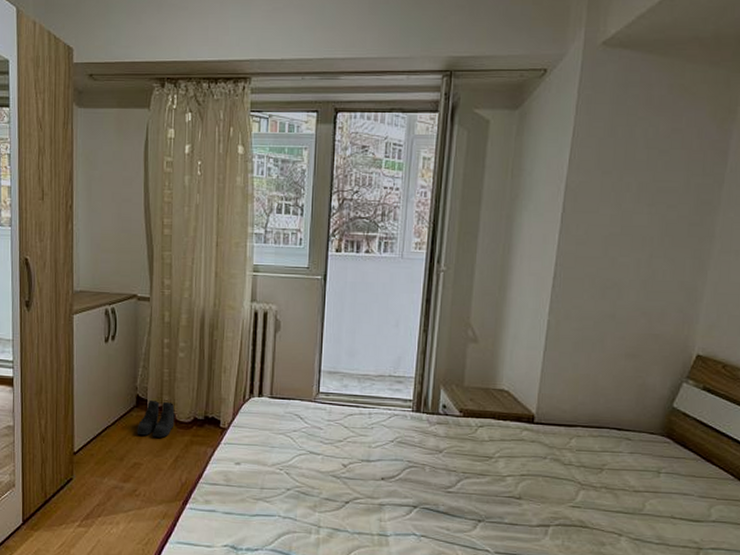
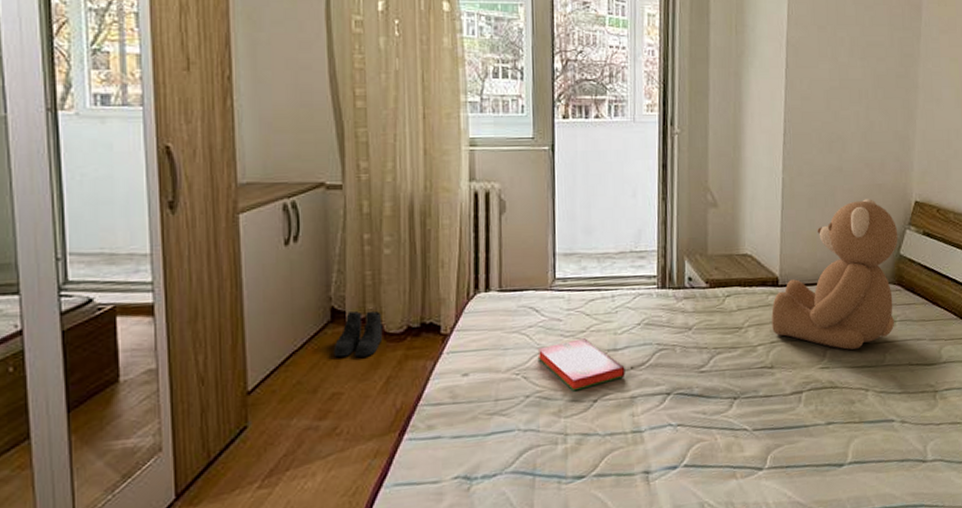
hardback book: none [299,446,376,491] -> present [537,337,625,392]
teddy bear: none [523,348,673,494] -> present [771,199,898,350]

